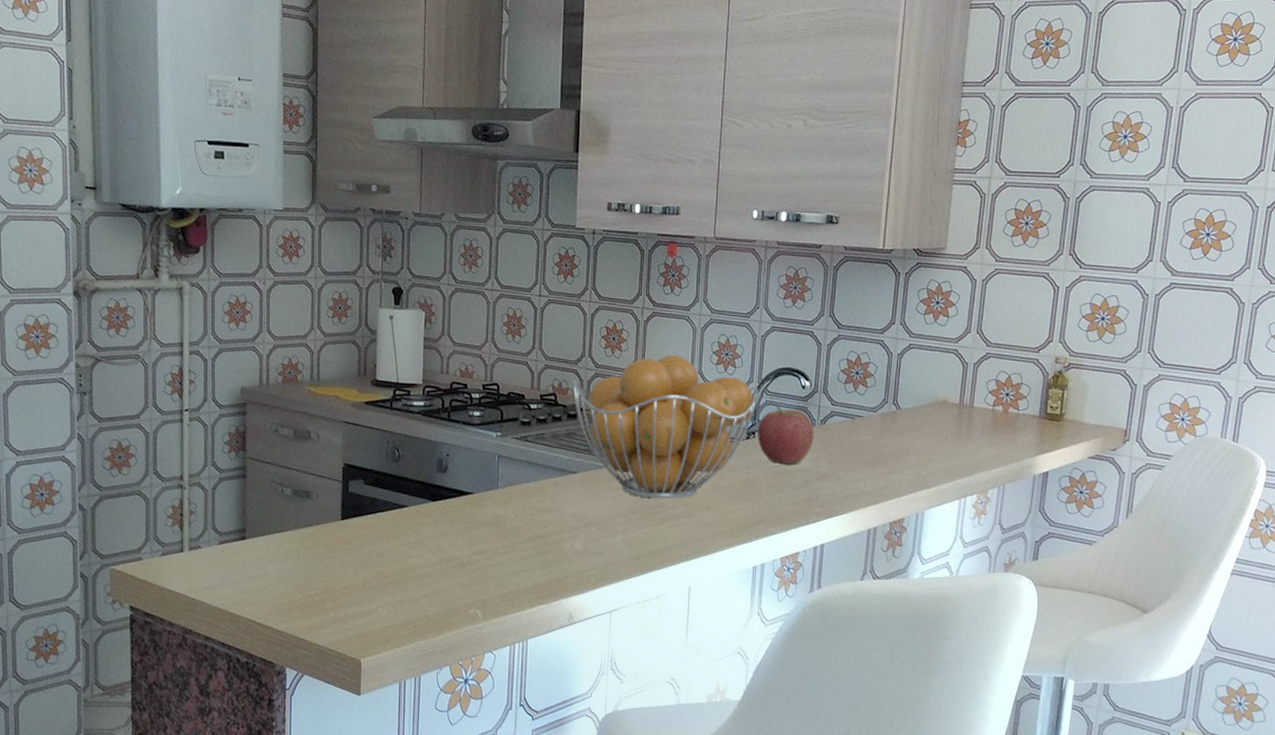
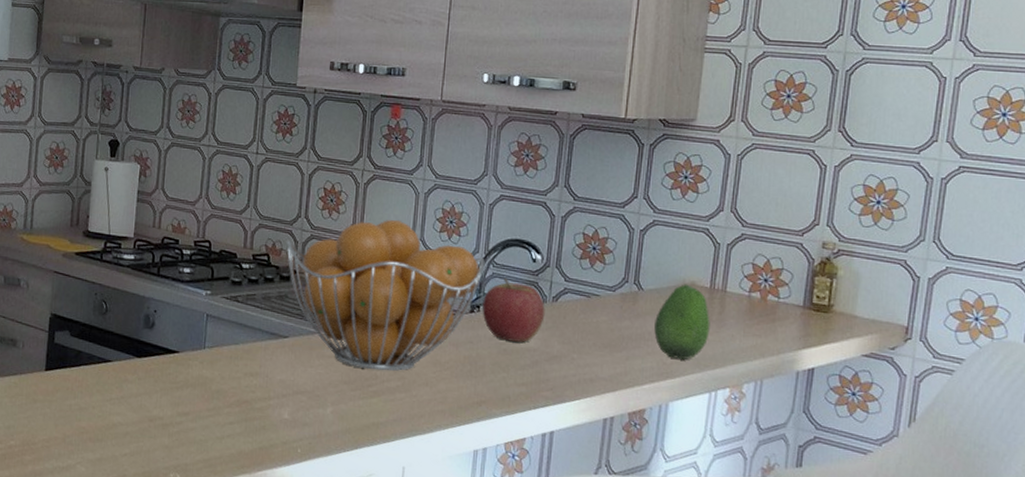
fruit: none [911,402,960,471] -> present [654,284,710,359]

